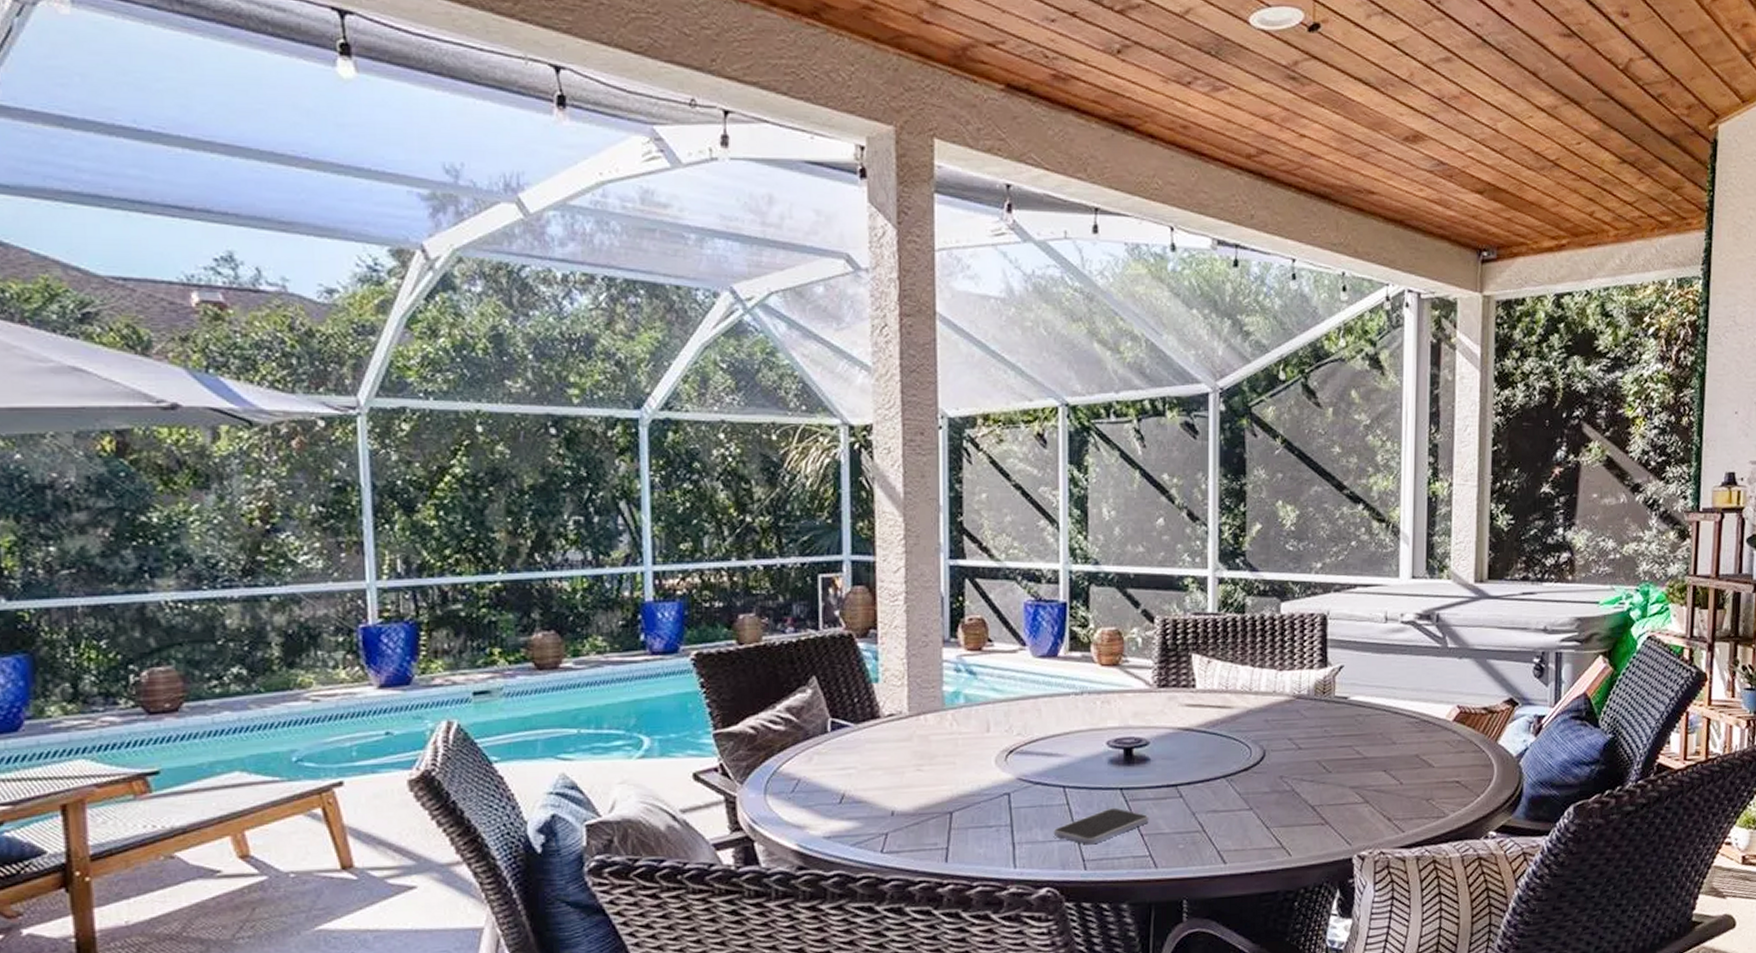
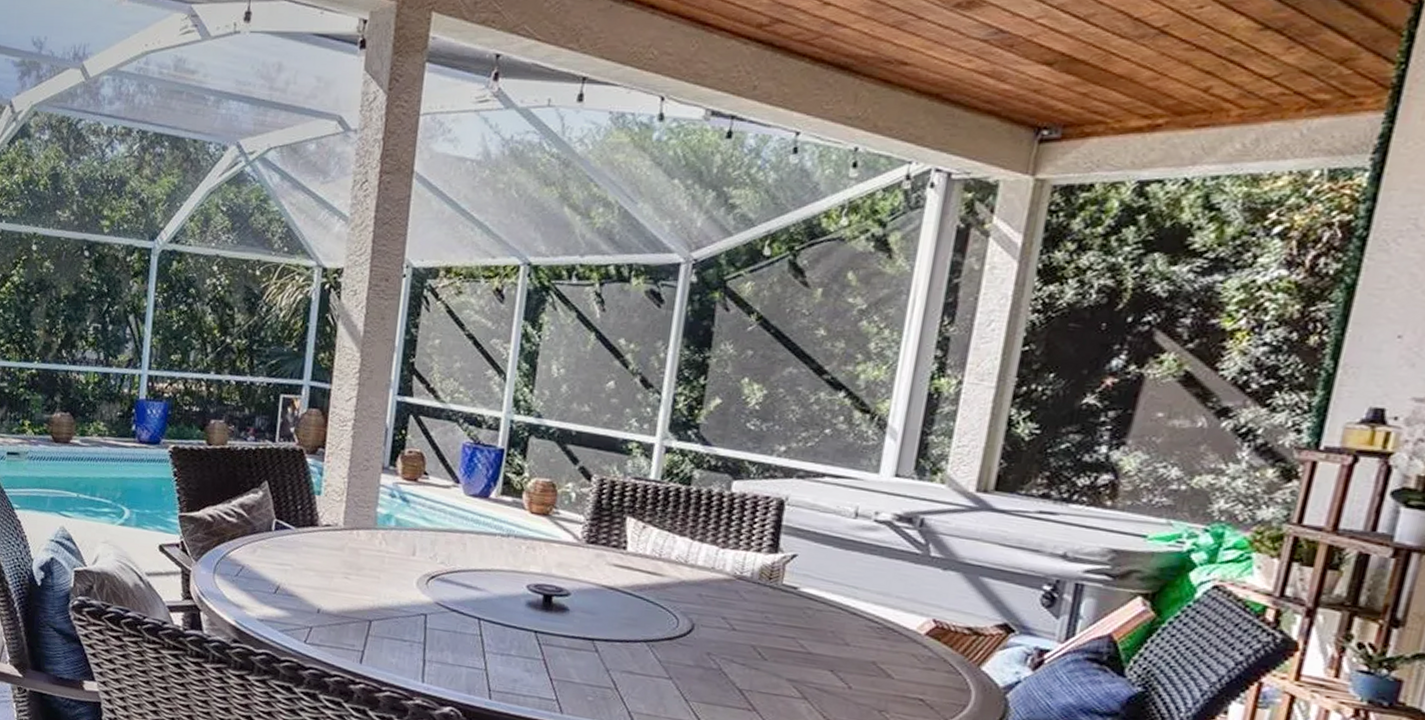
mobile phone: present [1053,807,1149,845] -> none [463,647,561,678]

